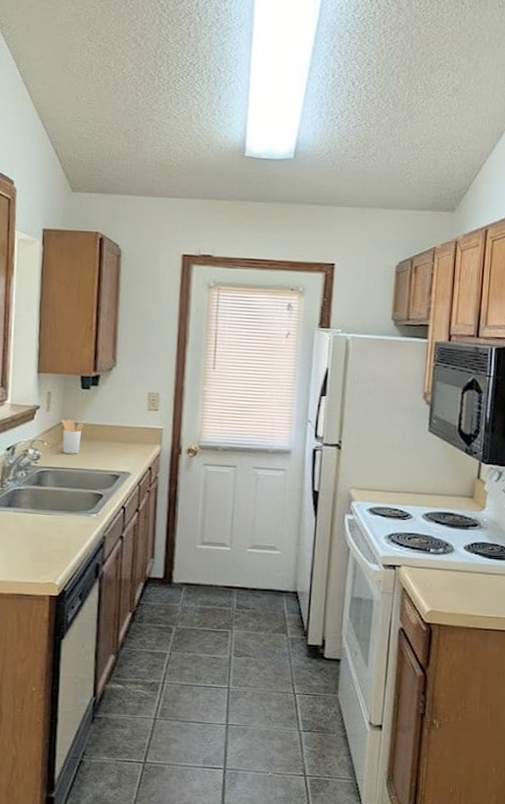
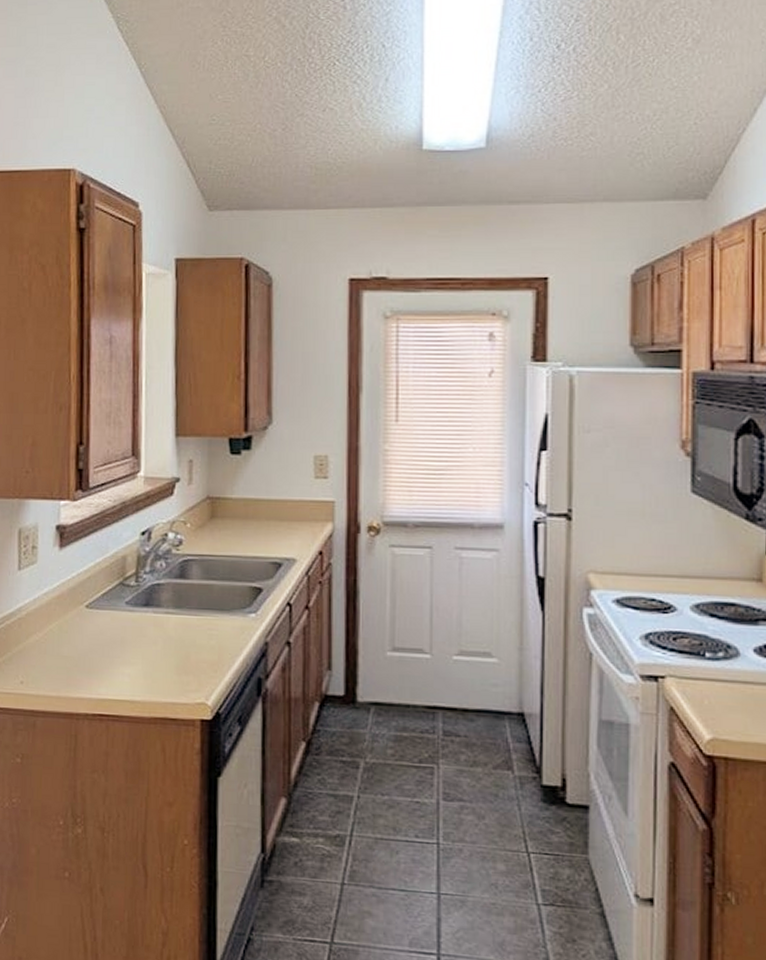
utensil holder: present [61,419,84,454] -> none [206,493,235,537]

